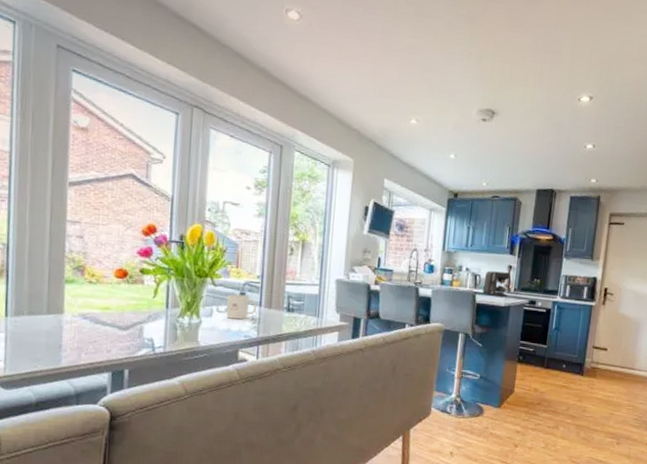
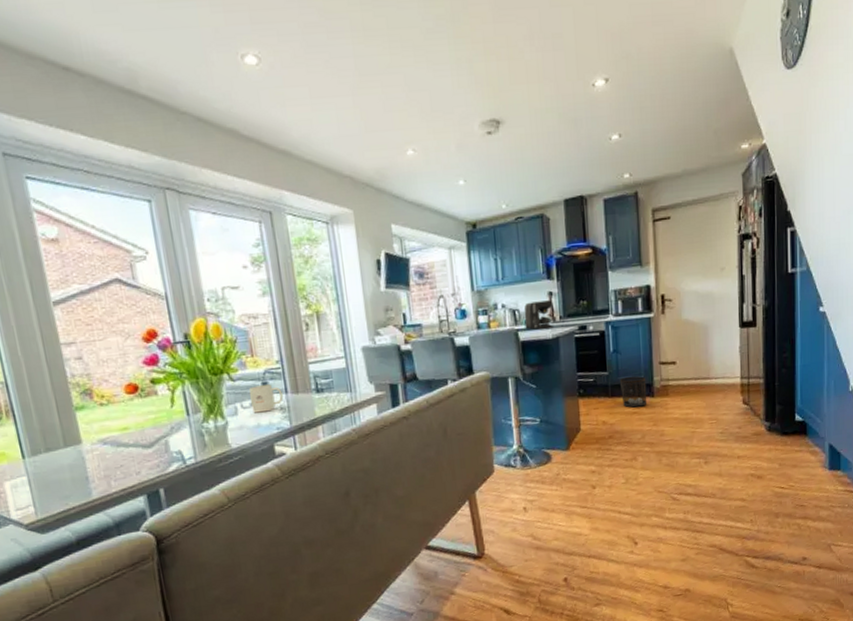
waste bin: none [555,354,579,382] -> present [619,376,647,408]

